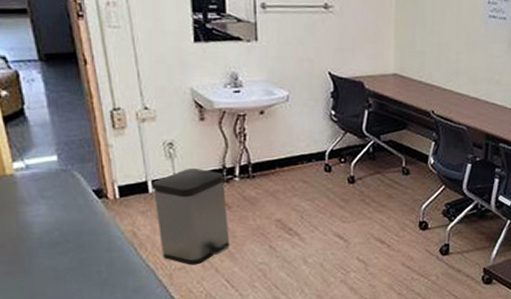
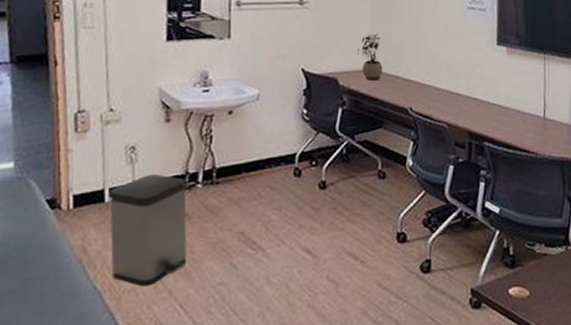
potted plant: none [382,38,407,85] -> present [358,32,383,81]

